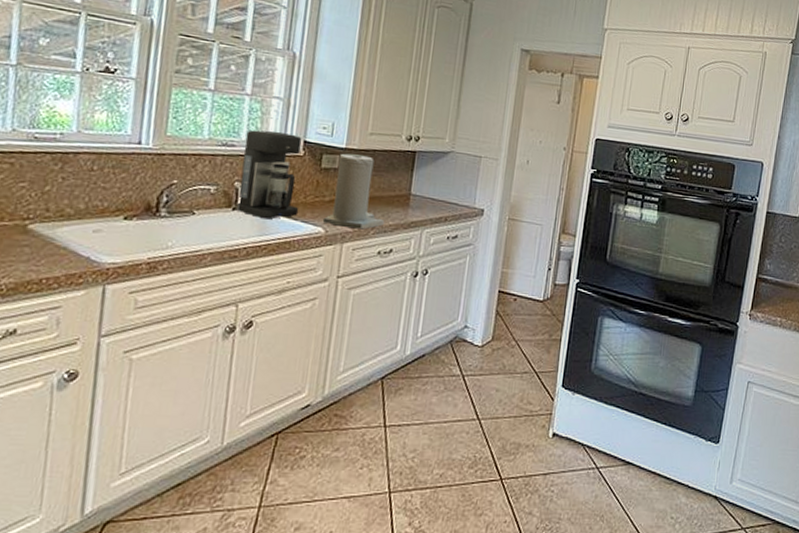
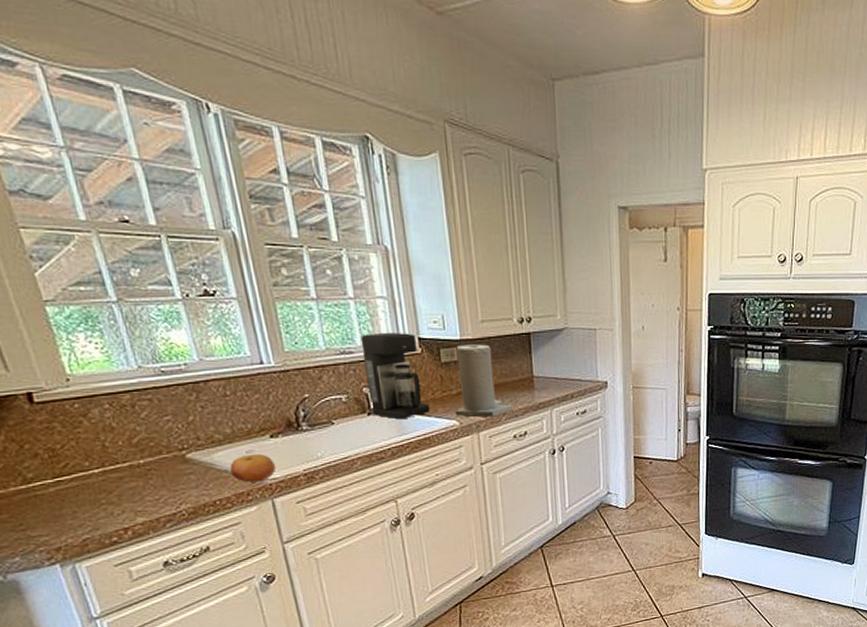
fruit: none [69,233,121,265] -> present [230,453,277,483]

